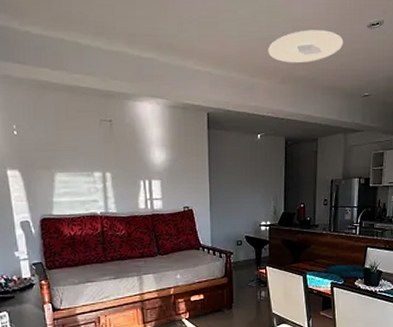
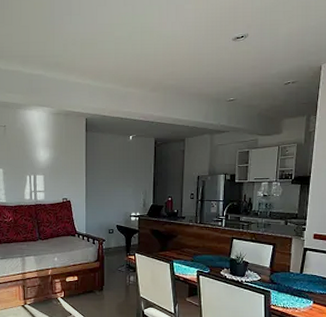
ceiling light: present [268,30,344,64] -> none [140,45,210,74]

